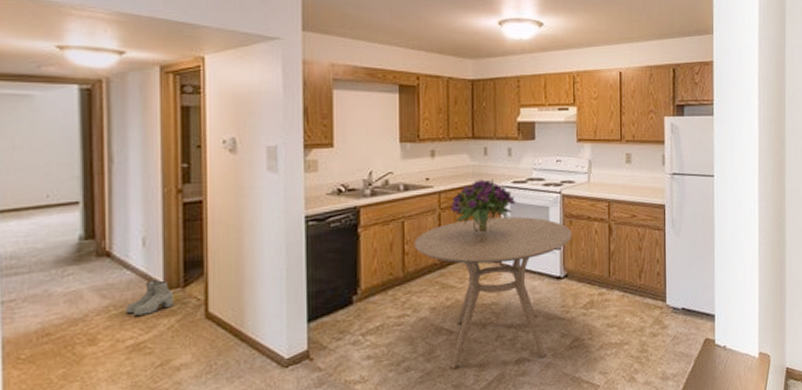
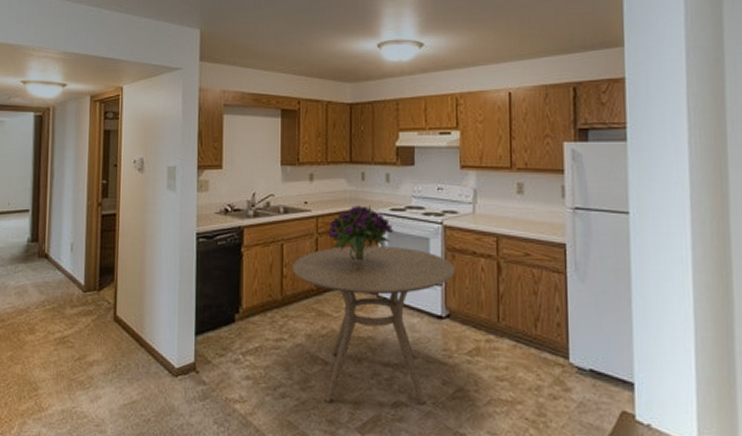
boots: present [125,279,174,315] -> none [56,281,92,312]

